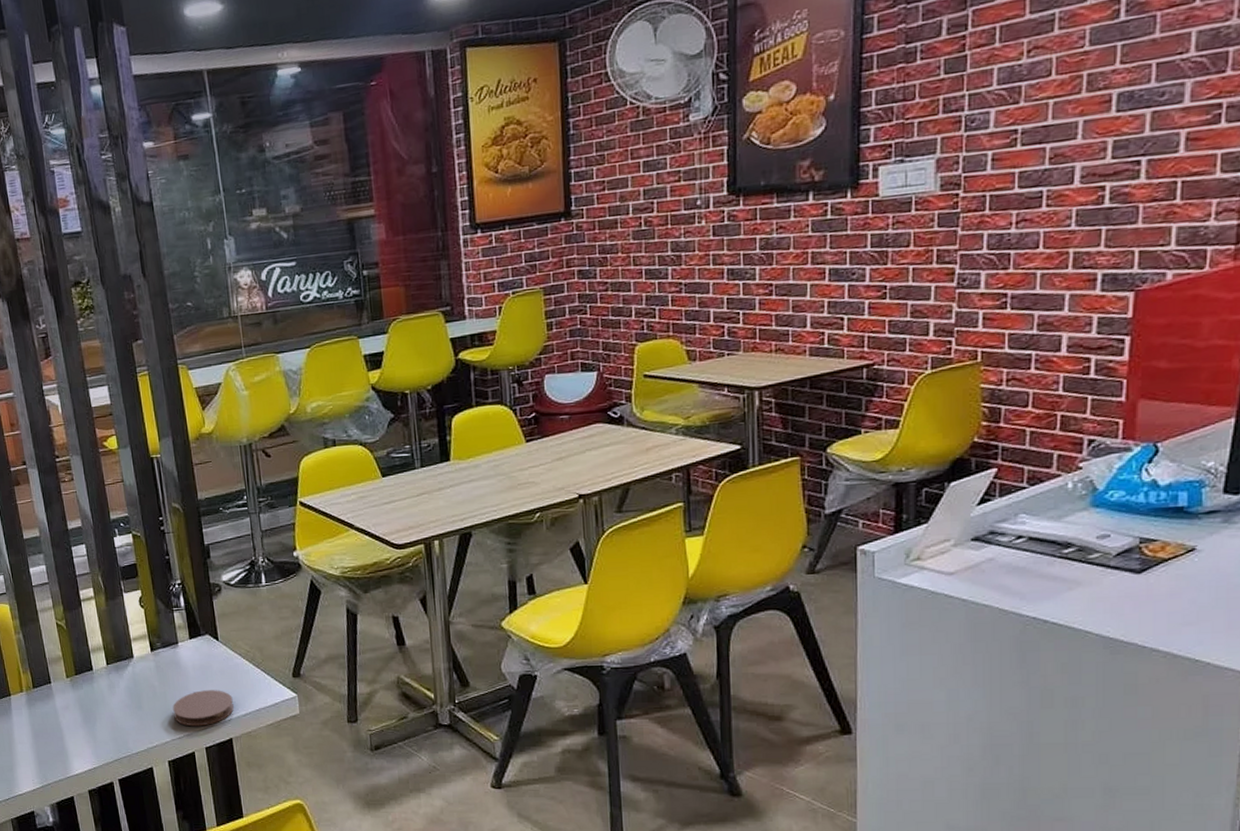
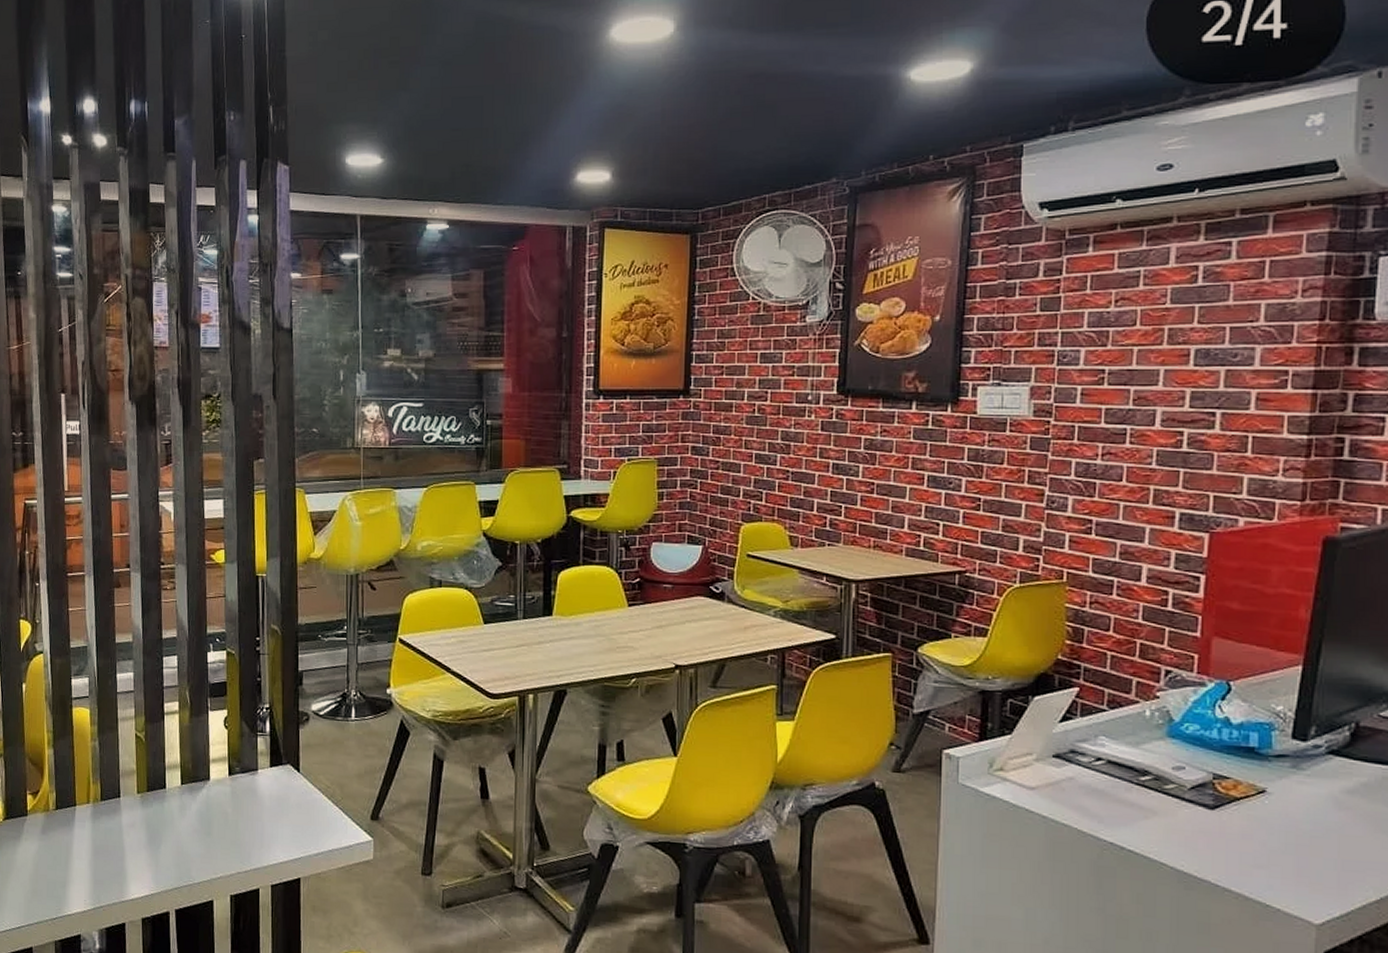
coaster: present [173,690,234,727] -> none [243,823,306,862]

